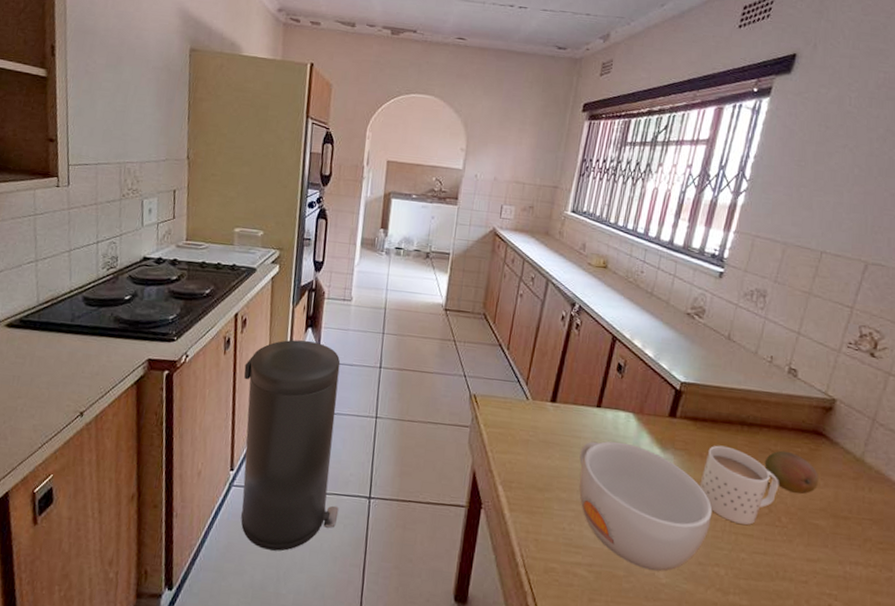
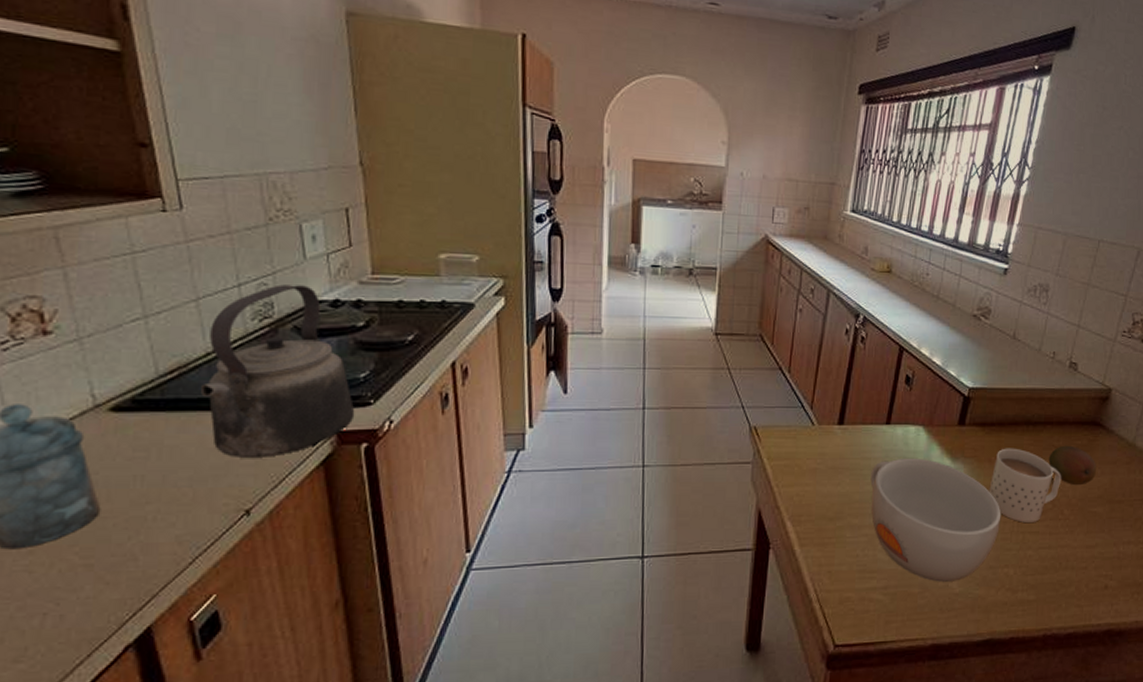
kettle: none [63,244,163,373] -> present [200,284,355,457]
pedal bin: present [241,339,341,551] -> none [471,386,607,635]

